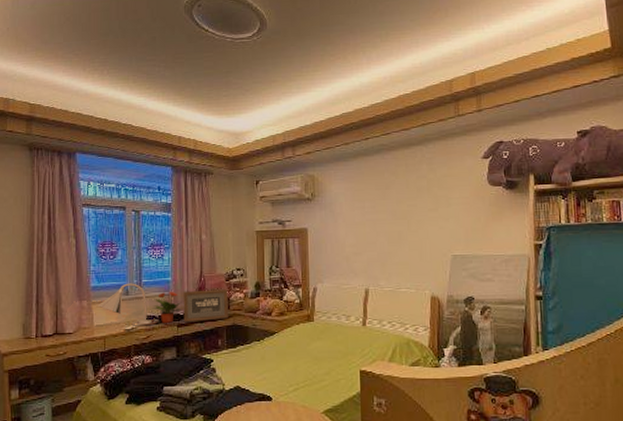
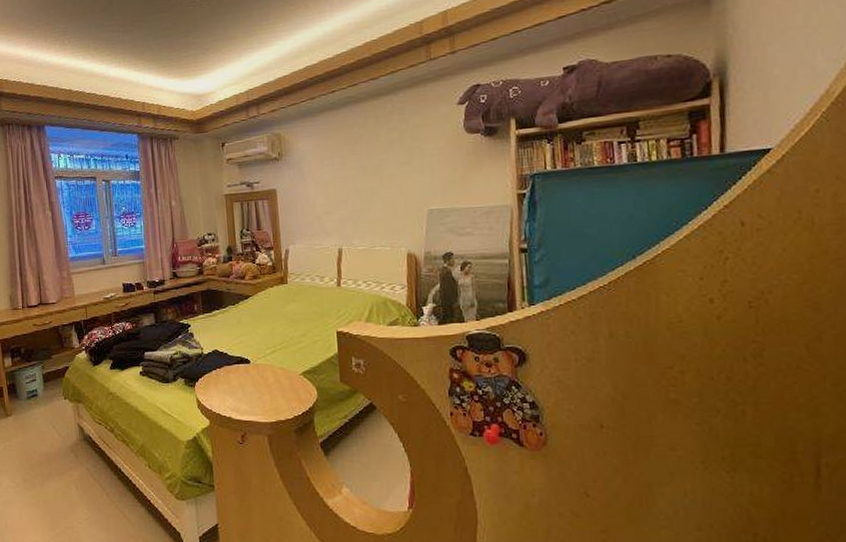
table lamp: present [97,283,161,326] -> none [77,252,138,295]
potted plant: present [152,292,182,324] -> none [129,259,157,291]
picture frame: present [183,289,228,322] -> none [157,254,203,289]

